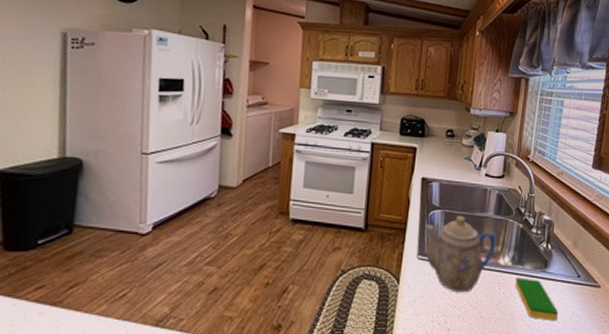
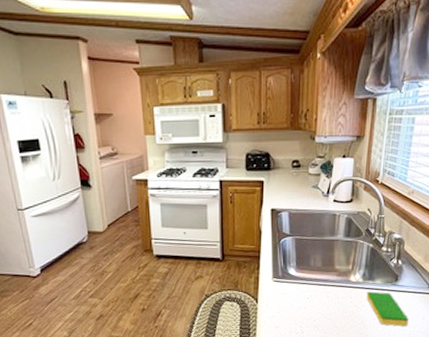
teapot: present [425,216,496,293] -> none [278,241,346,308]

